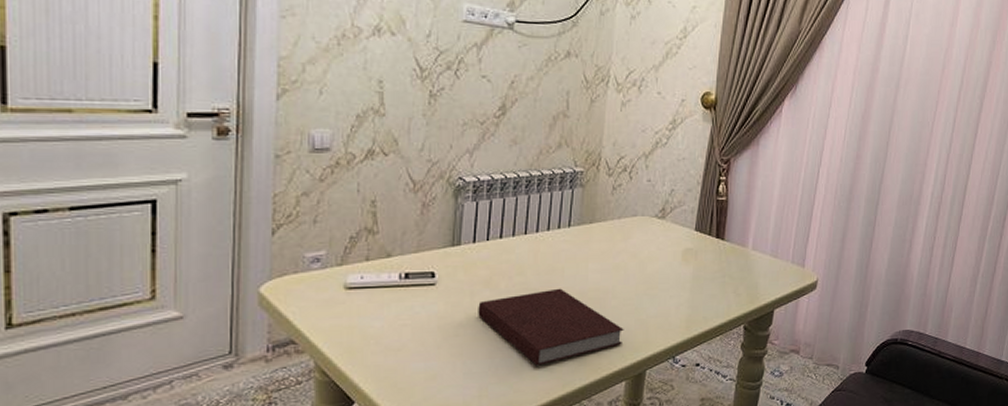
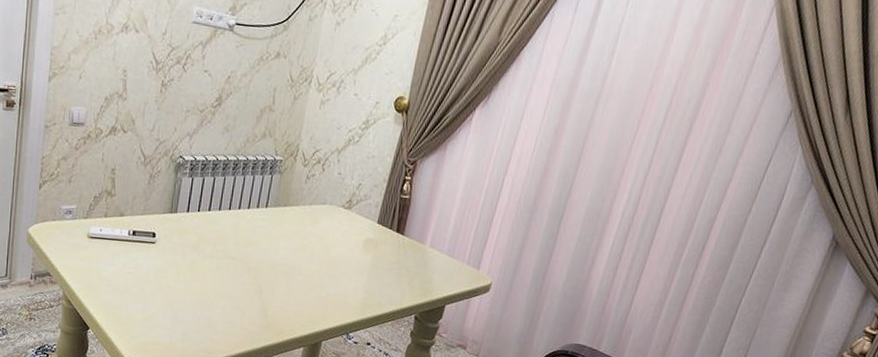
notebook: present [478,288,624,366] -> none [186,259,306,323]

